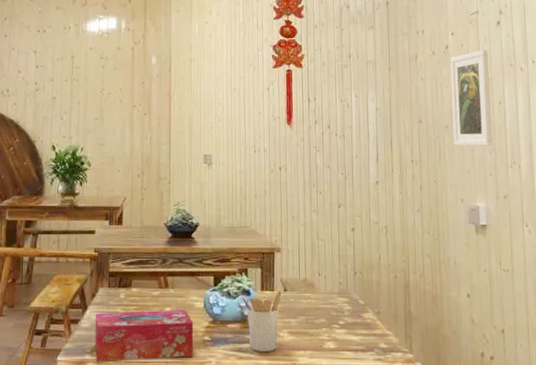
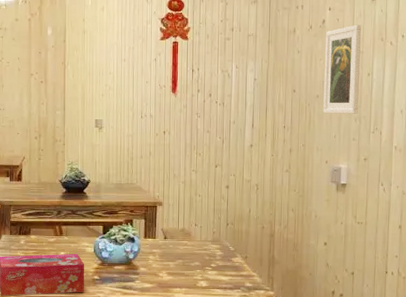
utensil holder: present [242,290,282,351] -> none [127,238,163,289]

